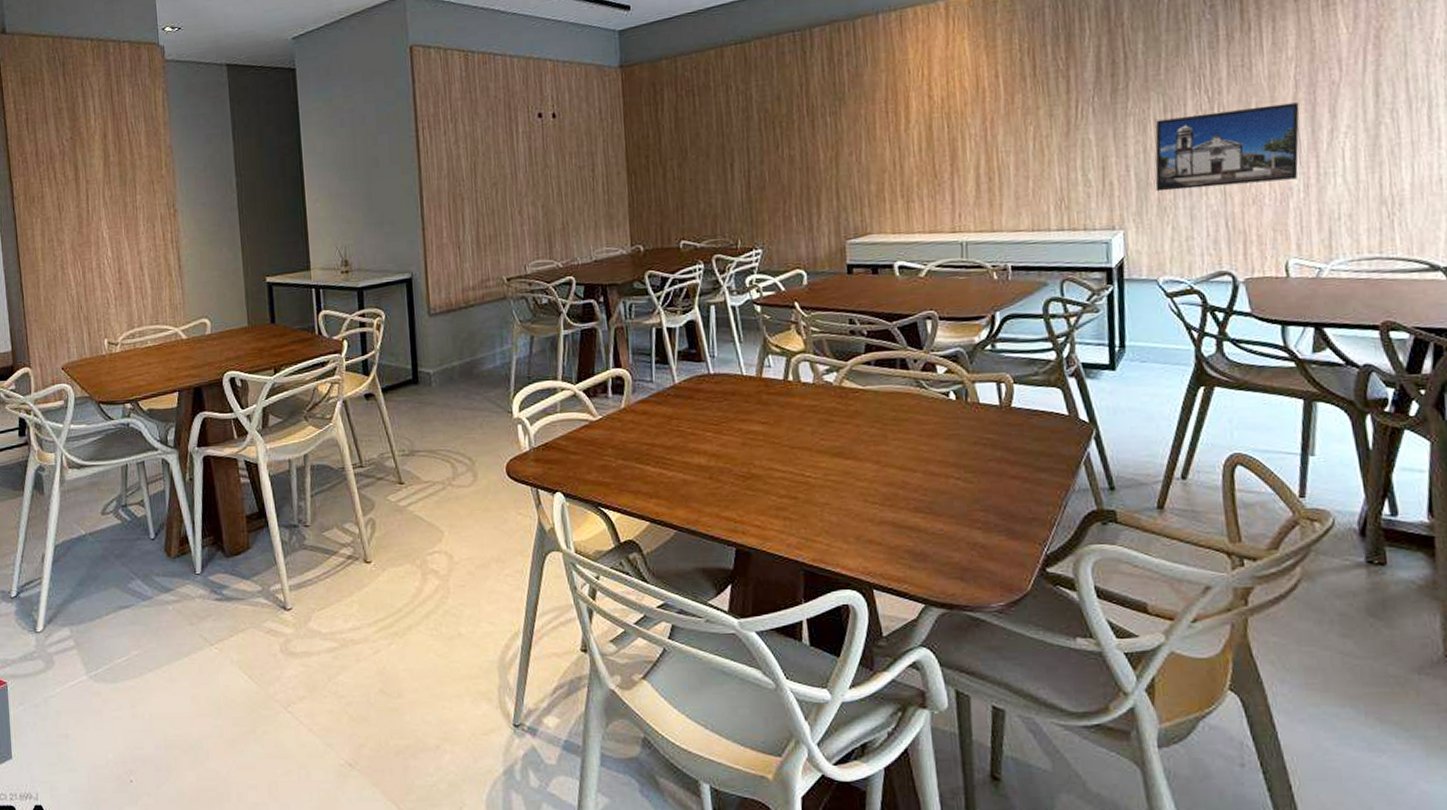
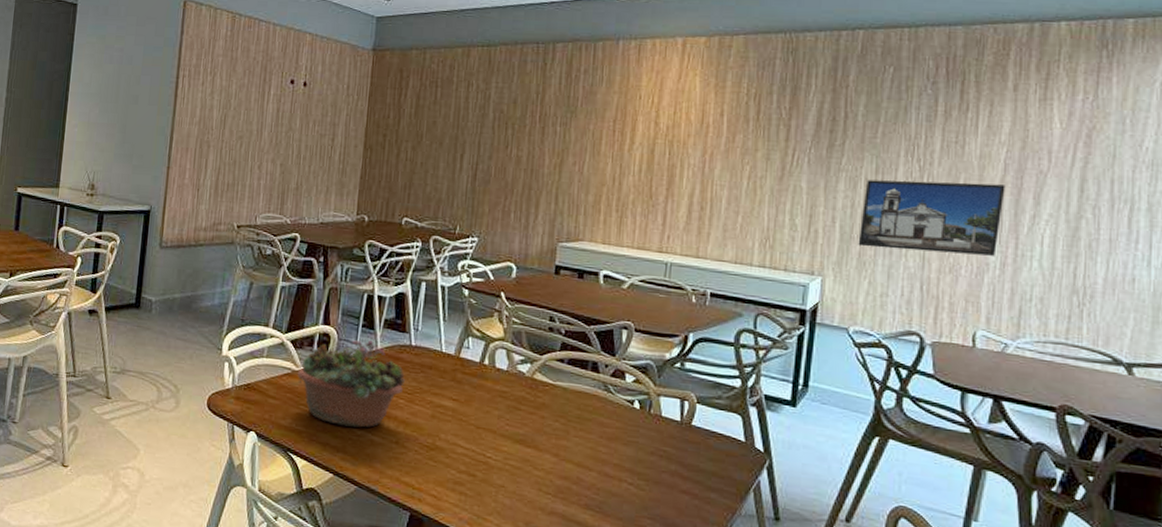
succulent planter: none [595,376,710,470] -> present [298,340,406,427]

